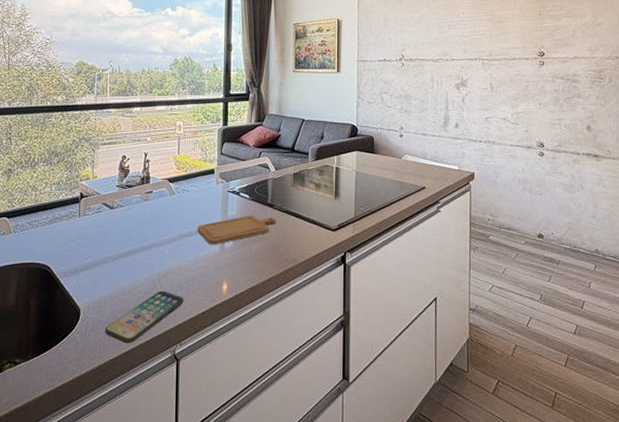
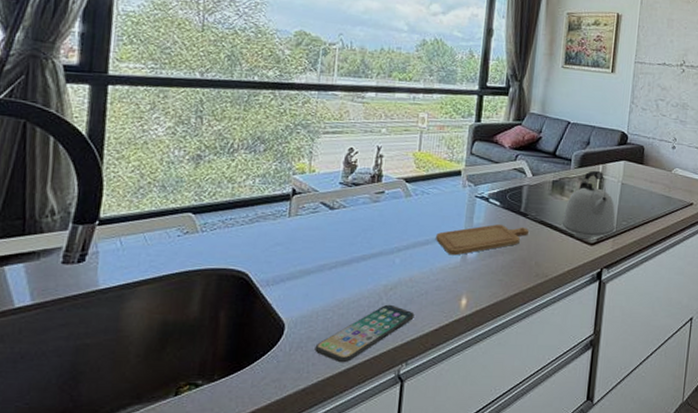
kettle: none [305,161,354,226] -> present [561,170,616,240]

